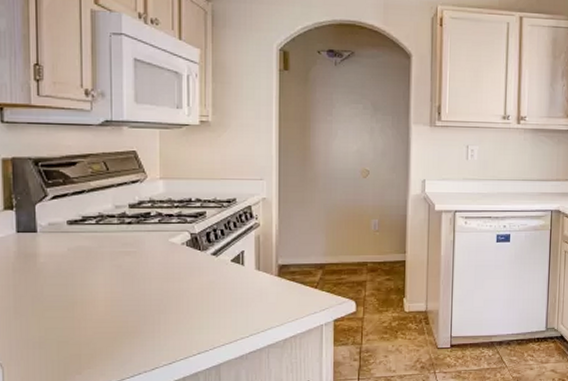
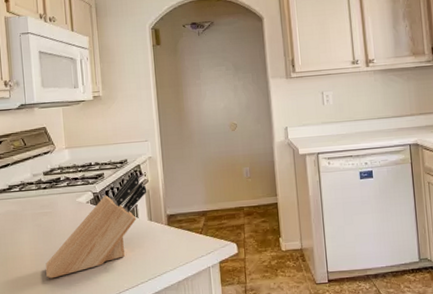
knife block: none [124,215,257,329] -> present [45,173,147,279]

